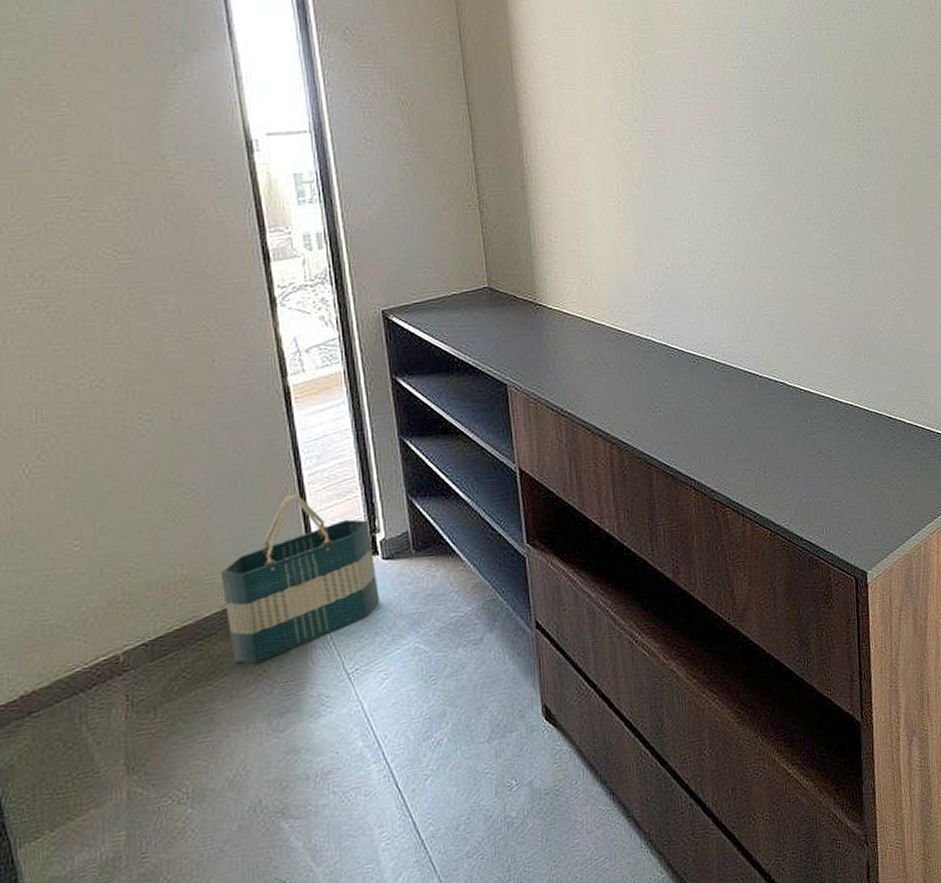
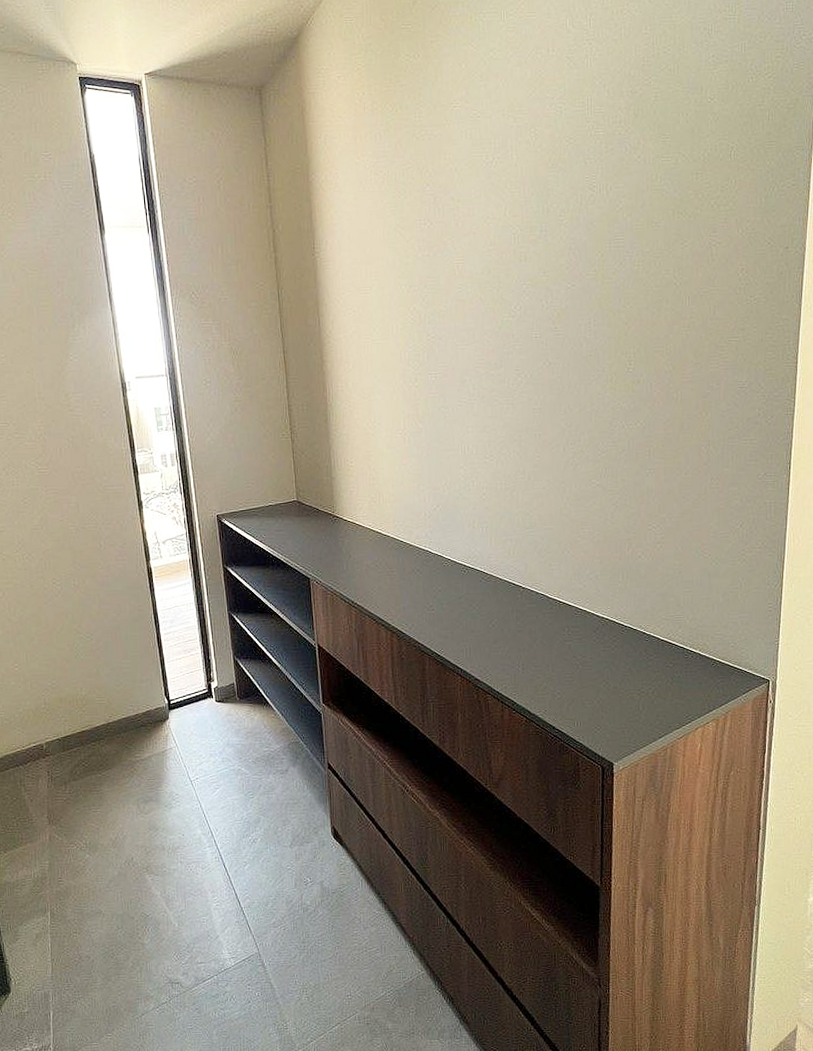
tote bag: present [220,493,380,665] -> none [106,646,213,764]

